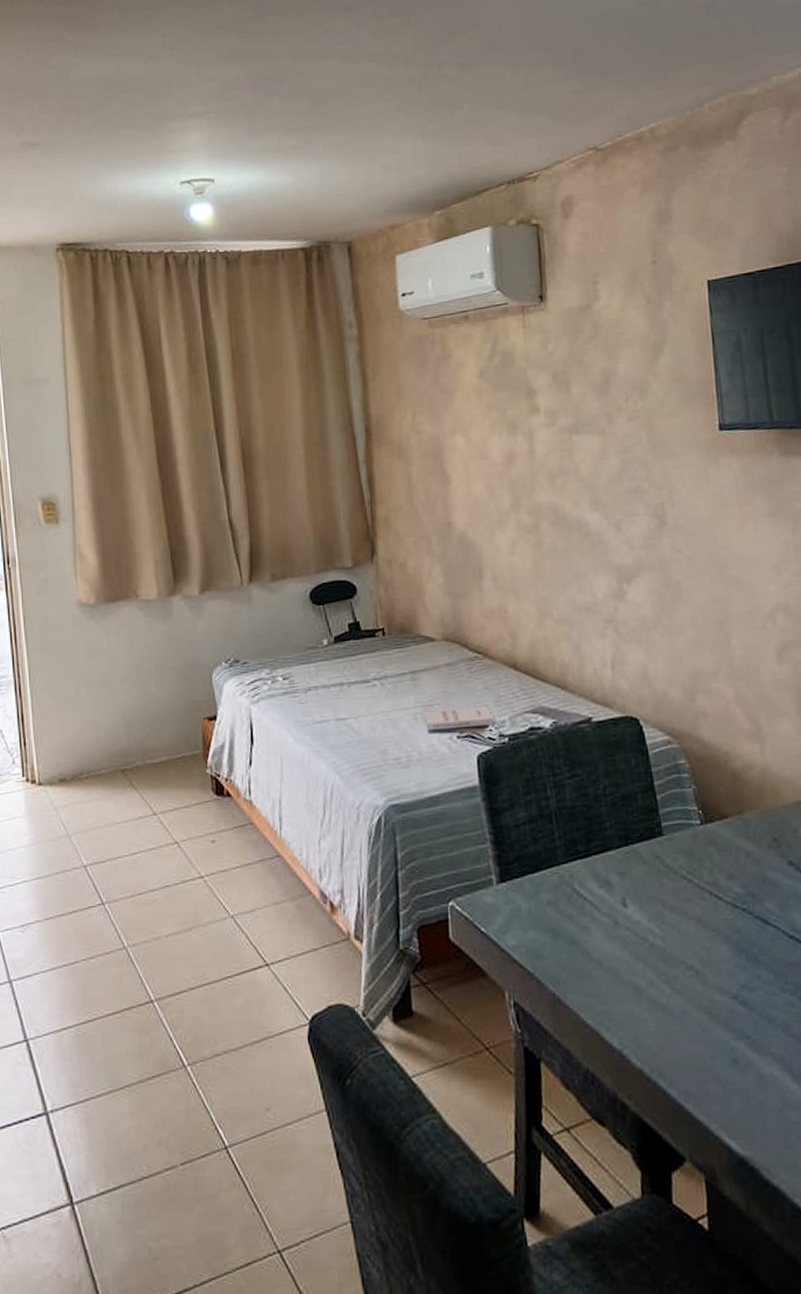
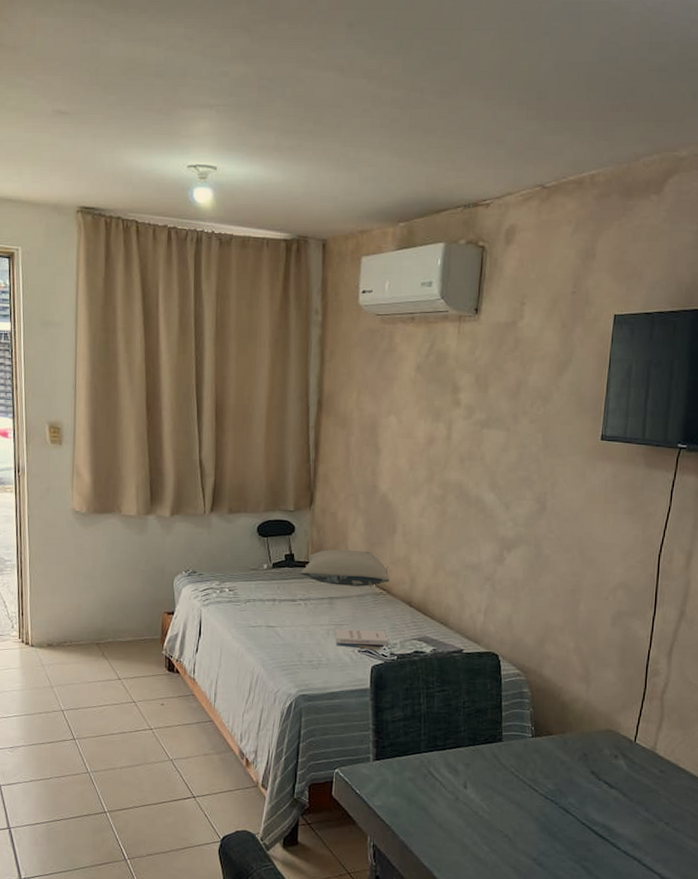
pillow: none [370,606,484,655] -> present [300,549,390,587]

